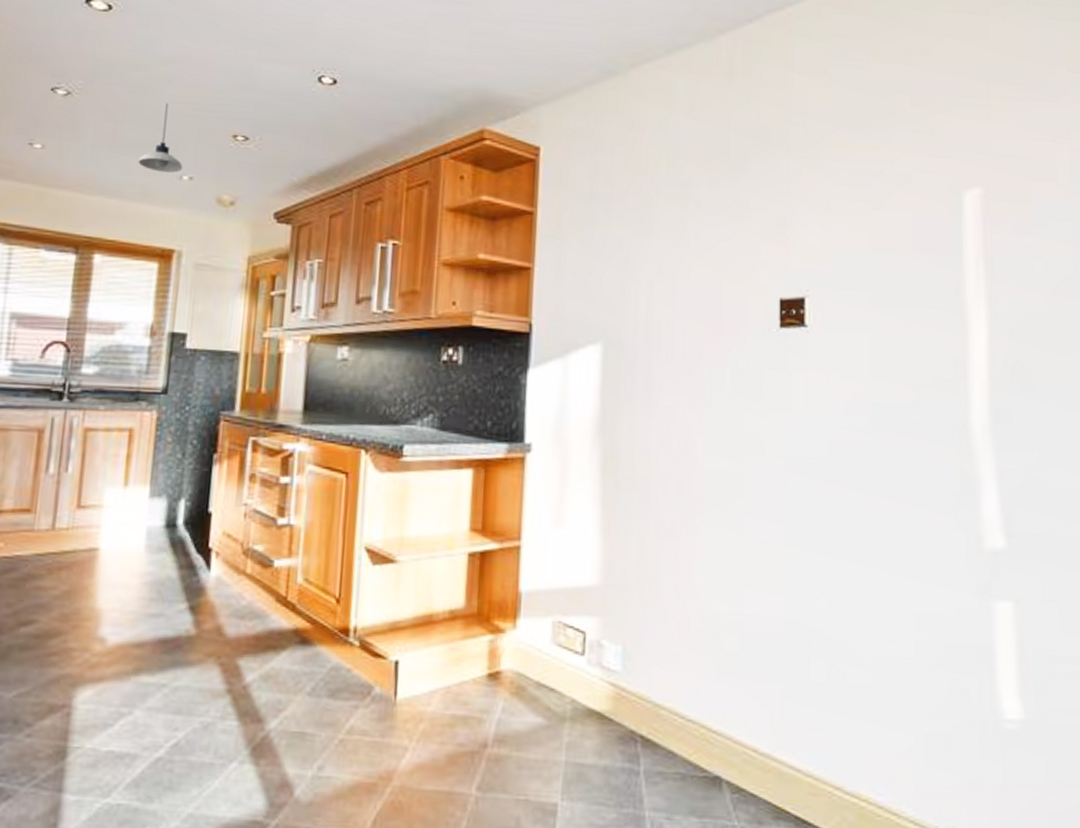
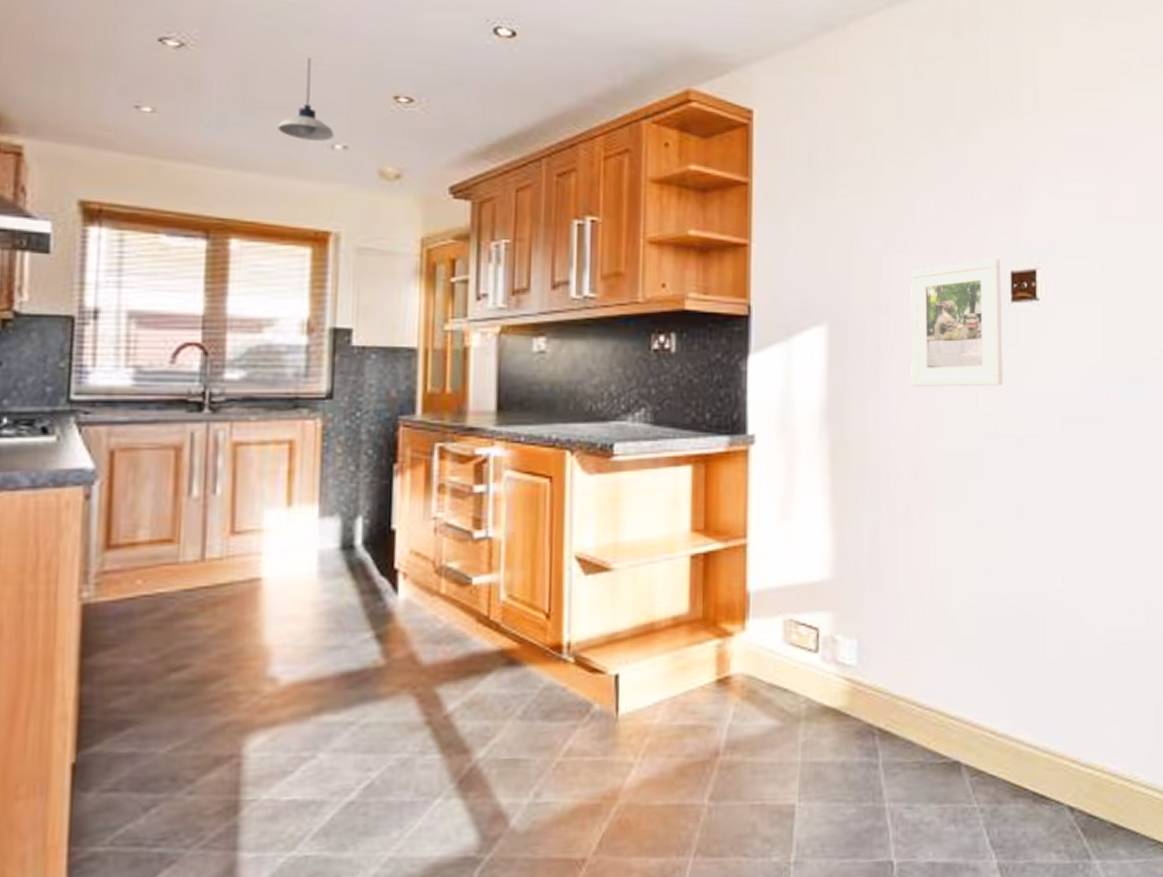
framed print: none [680,285,771,408] -> present [910,257,1003,387]

